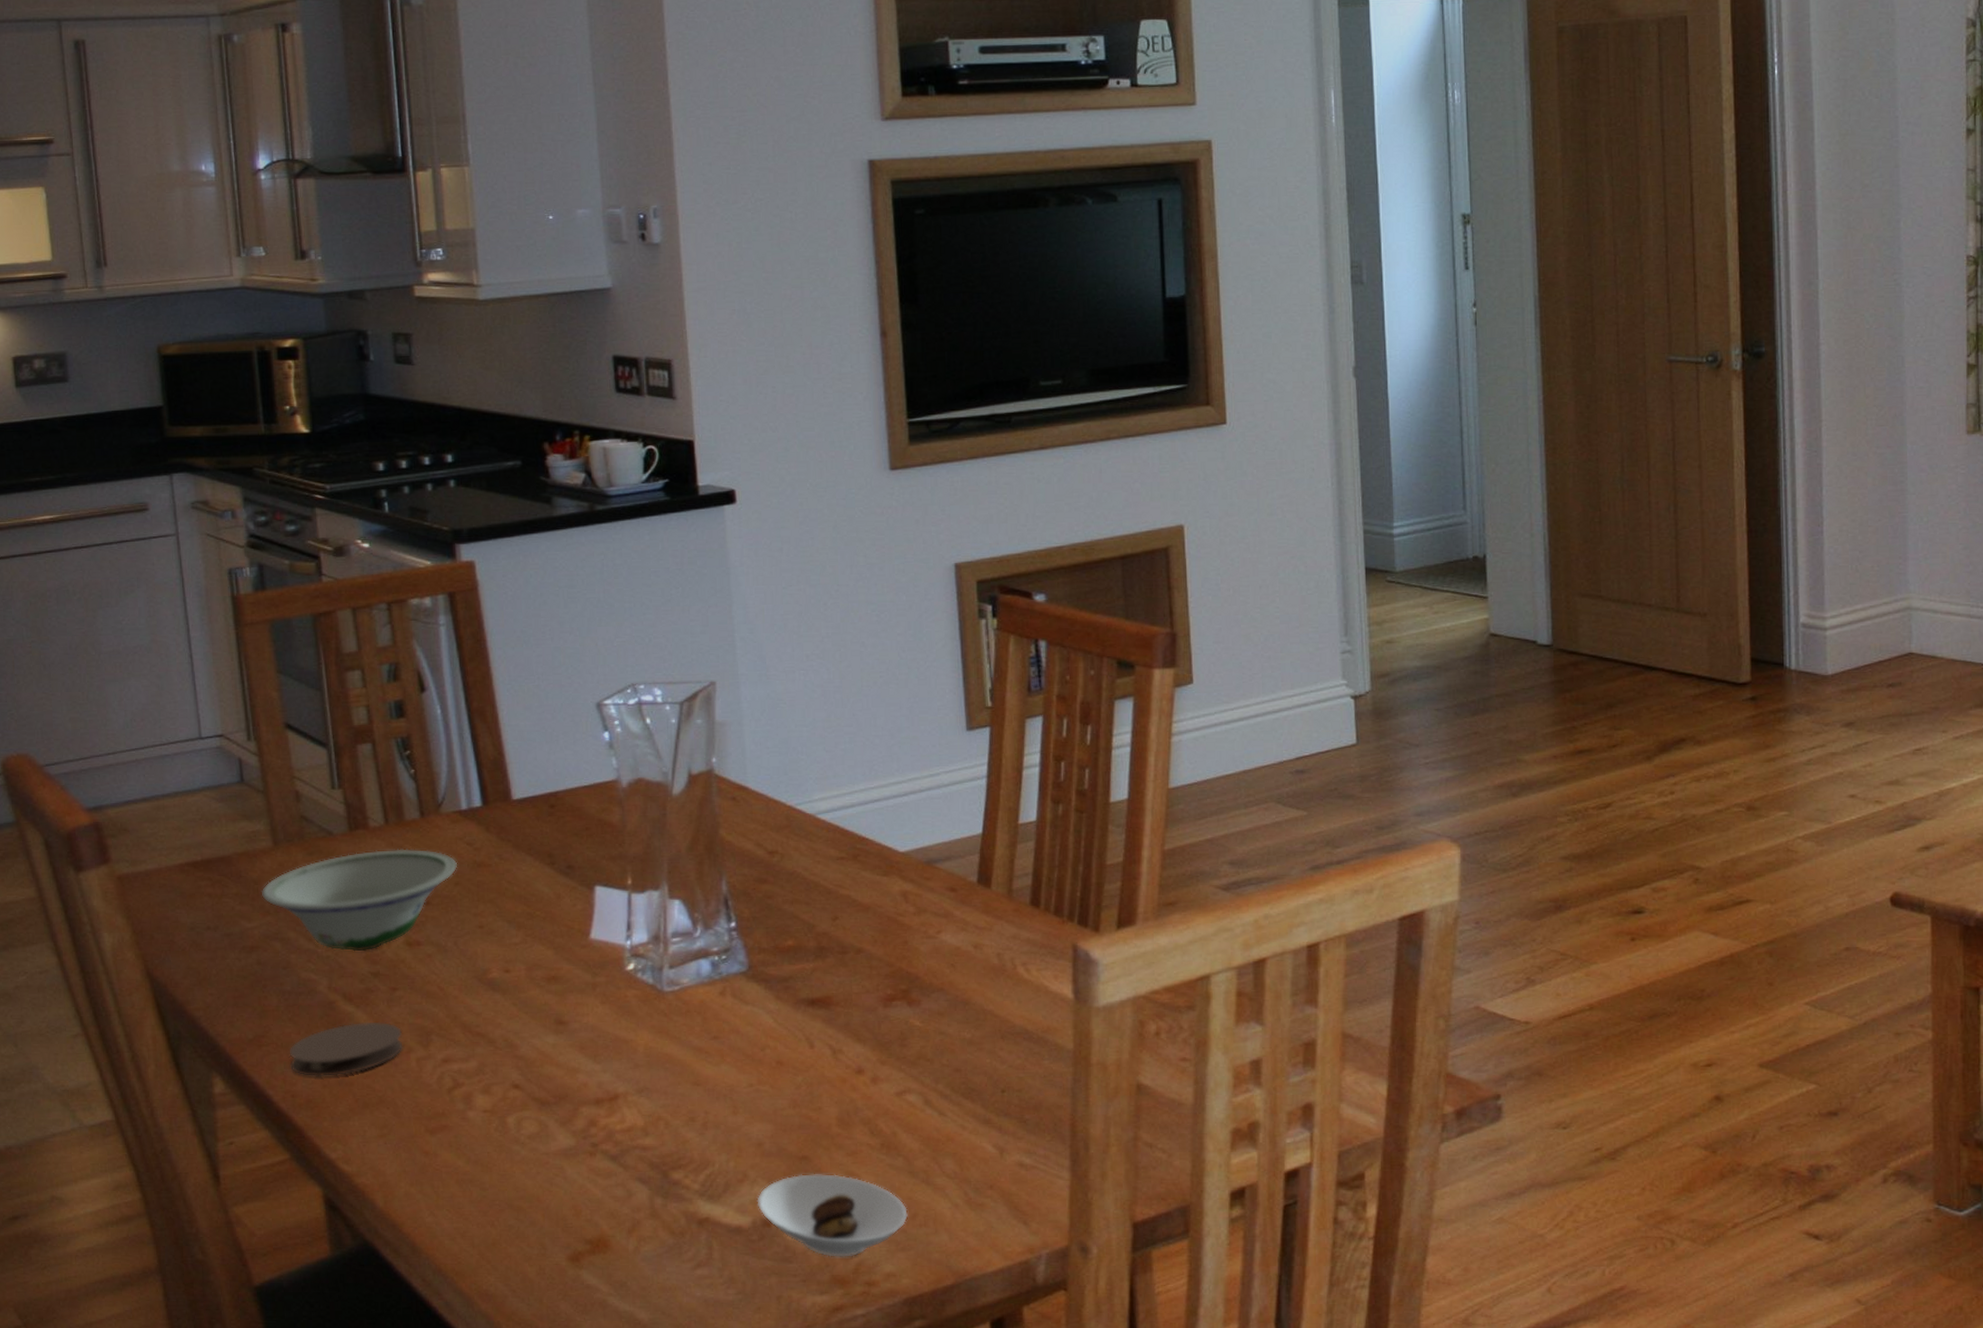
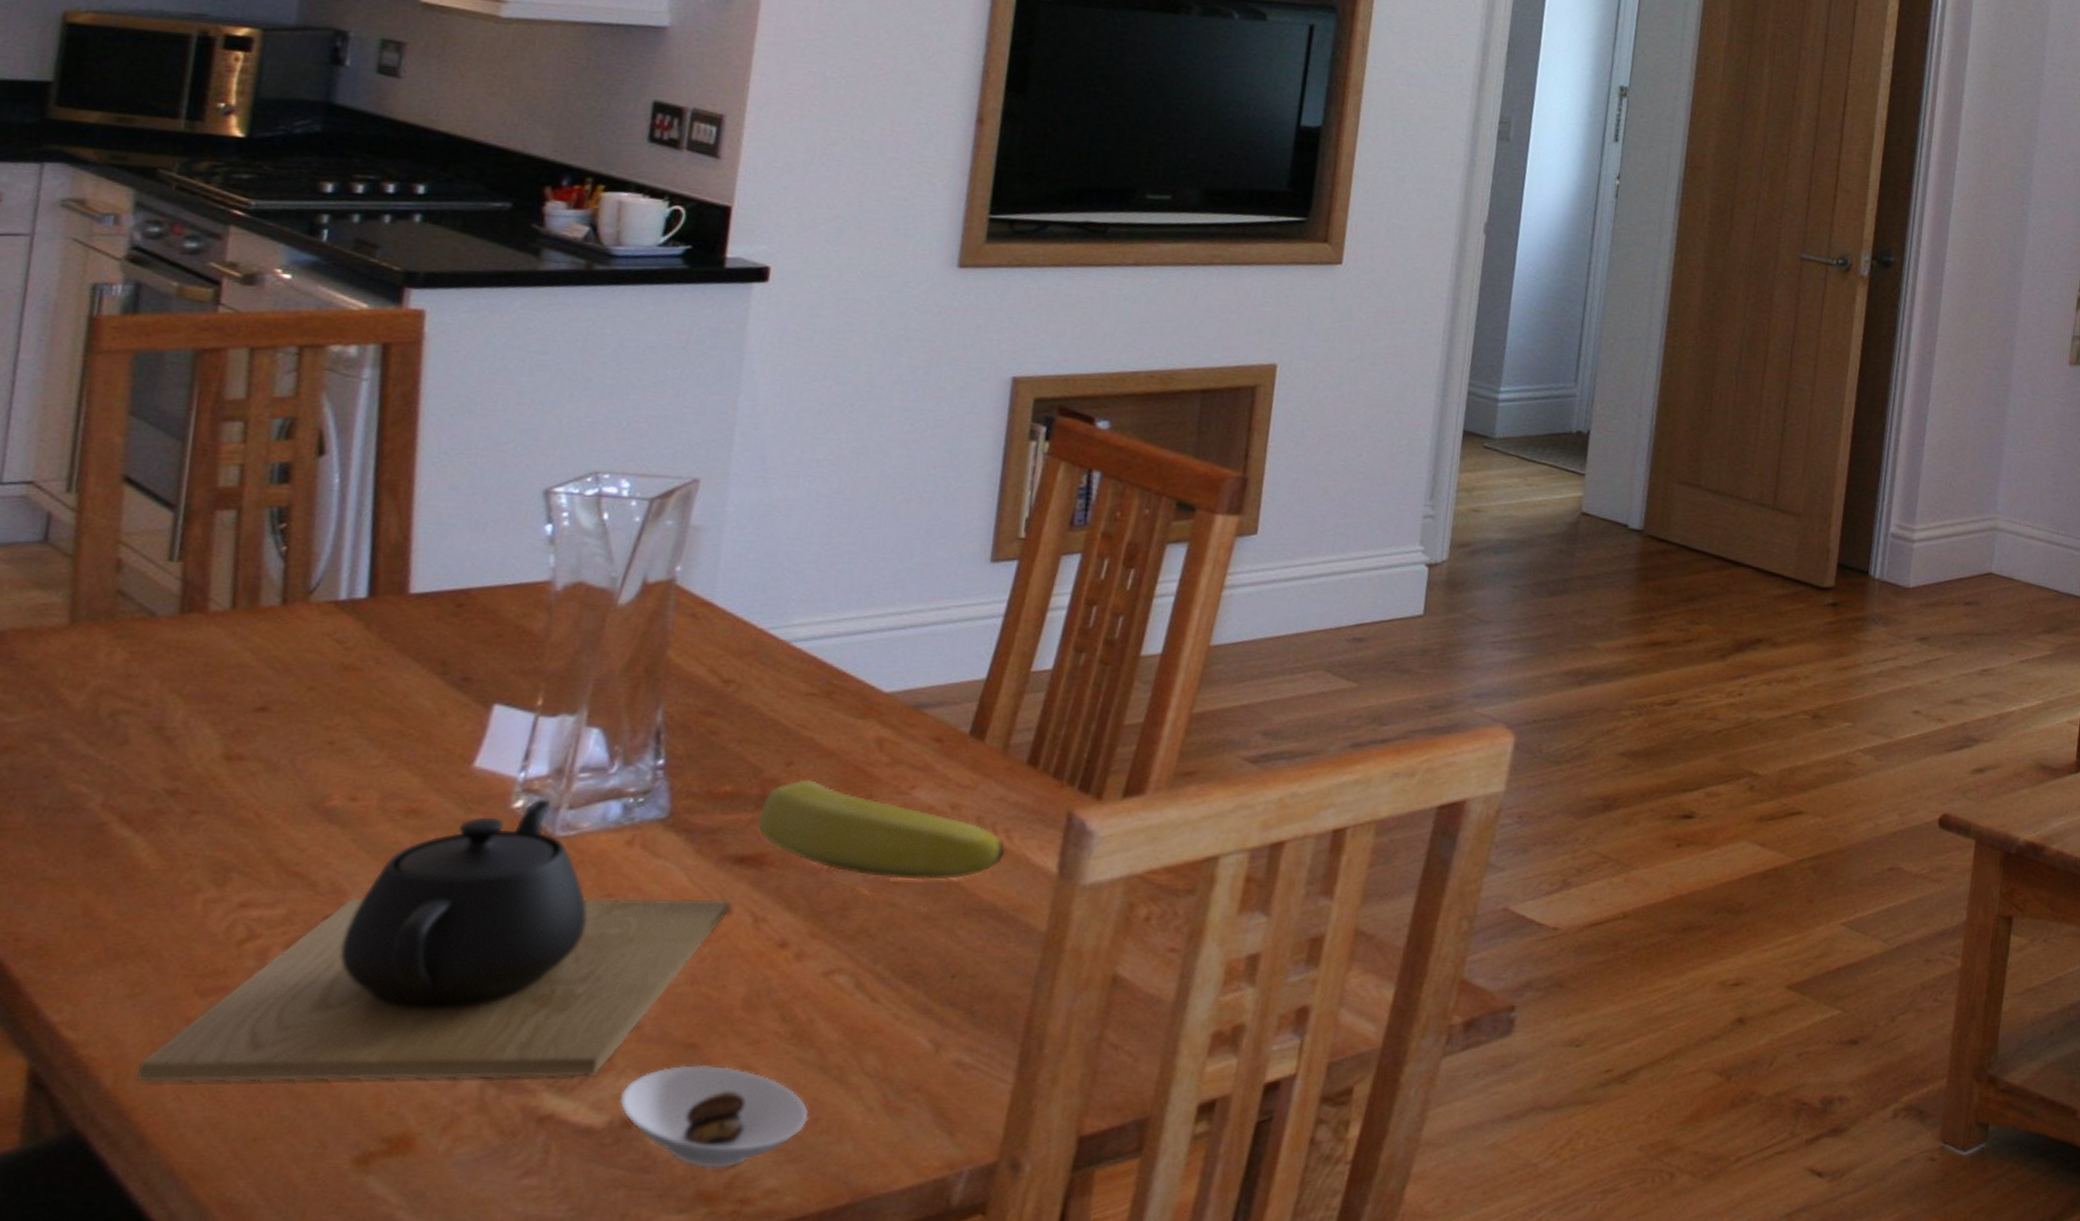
bowl: present [261,849,458,952] -> none [35,639,318,762]
coaster: present [290,1021,403,1077] -> none [22,850,193,918]
teapot: none [398,961,812,1202] -> present [135,798,731,1083]
banana: none [819,931,1027,1011] -> present [758,779,1006,880]

